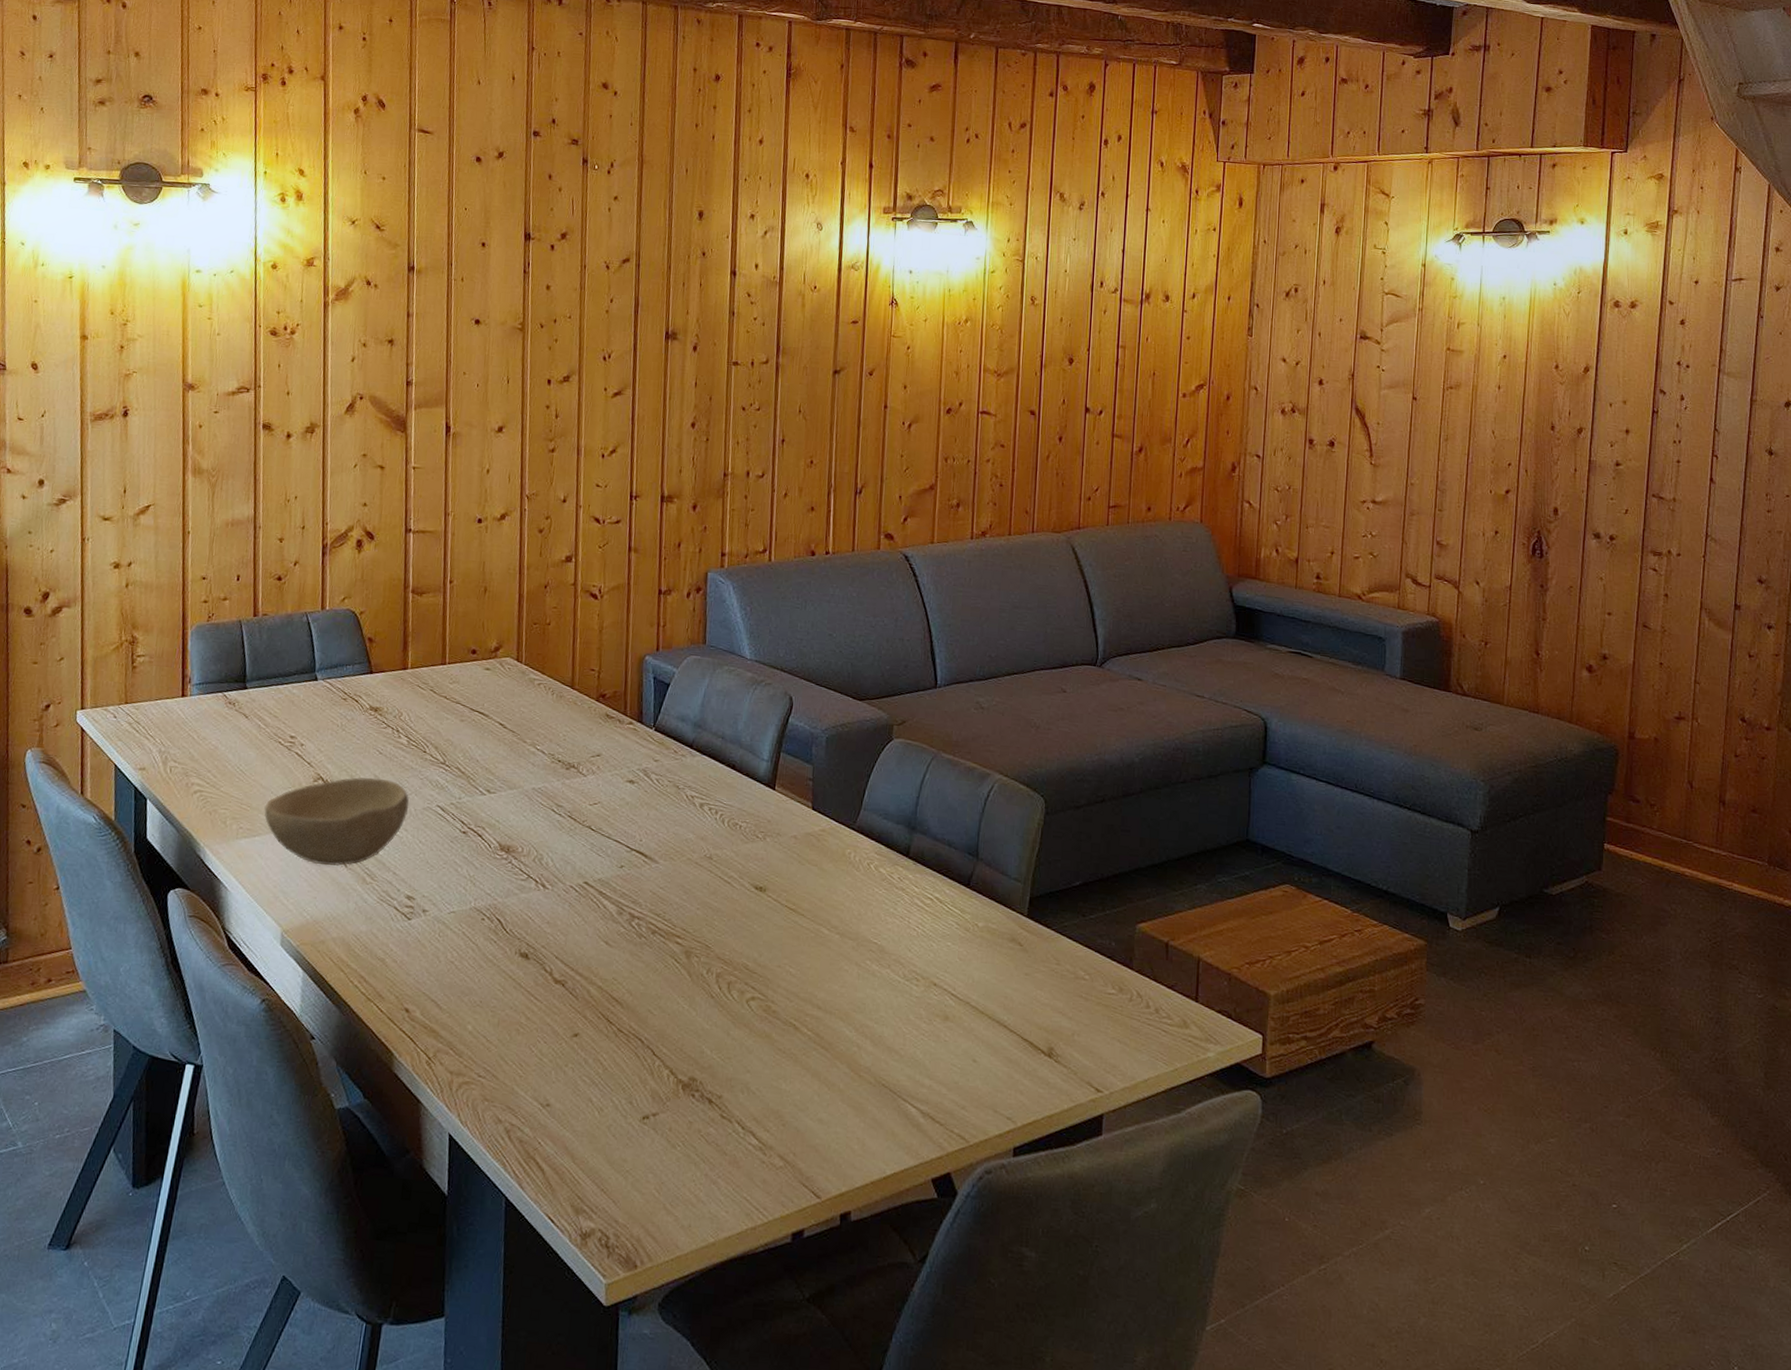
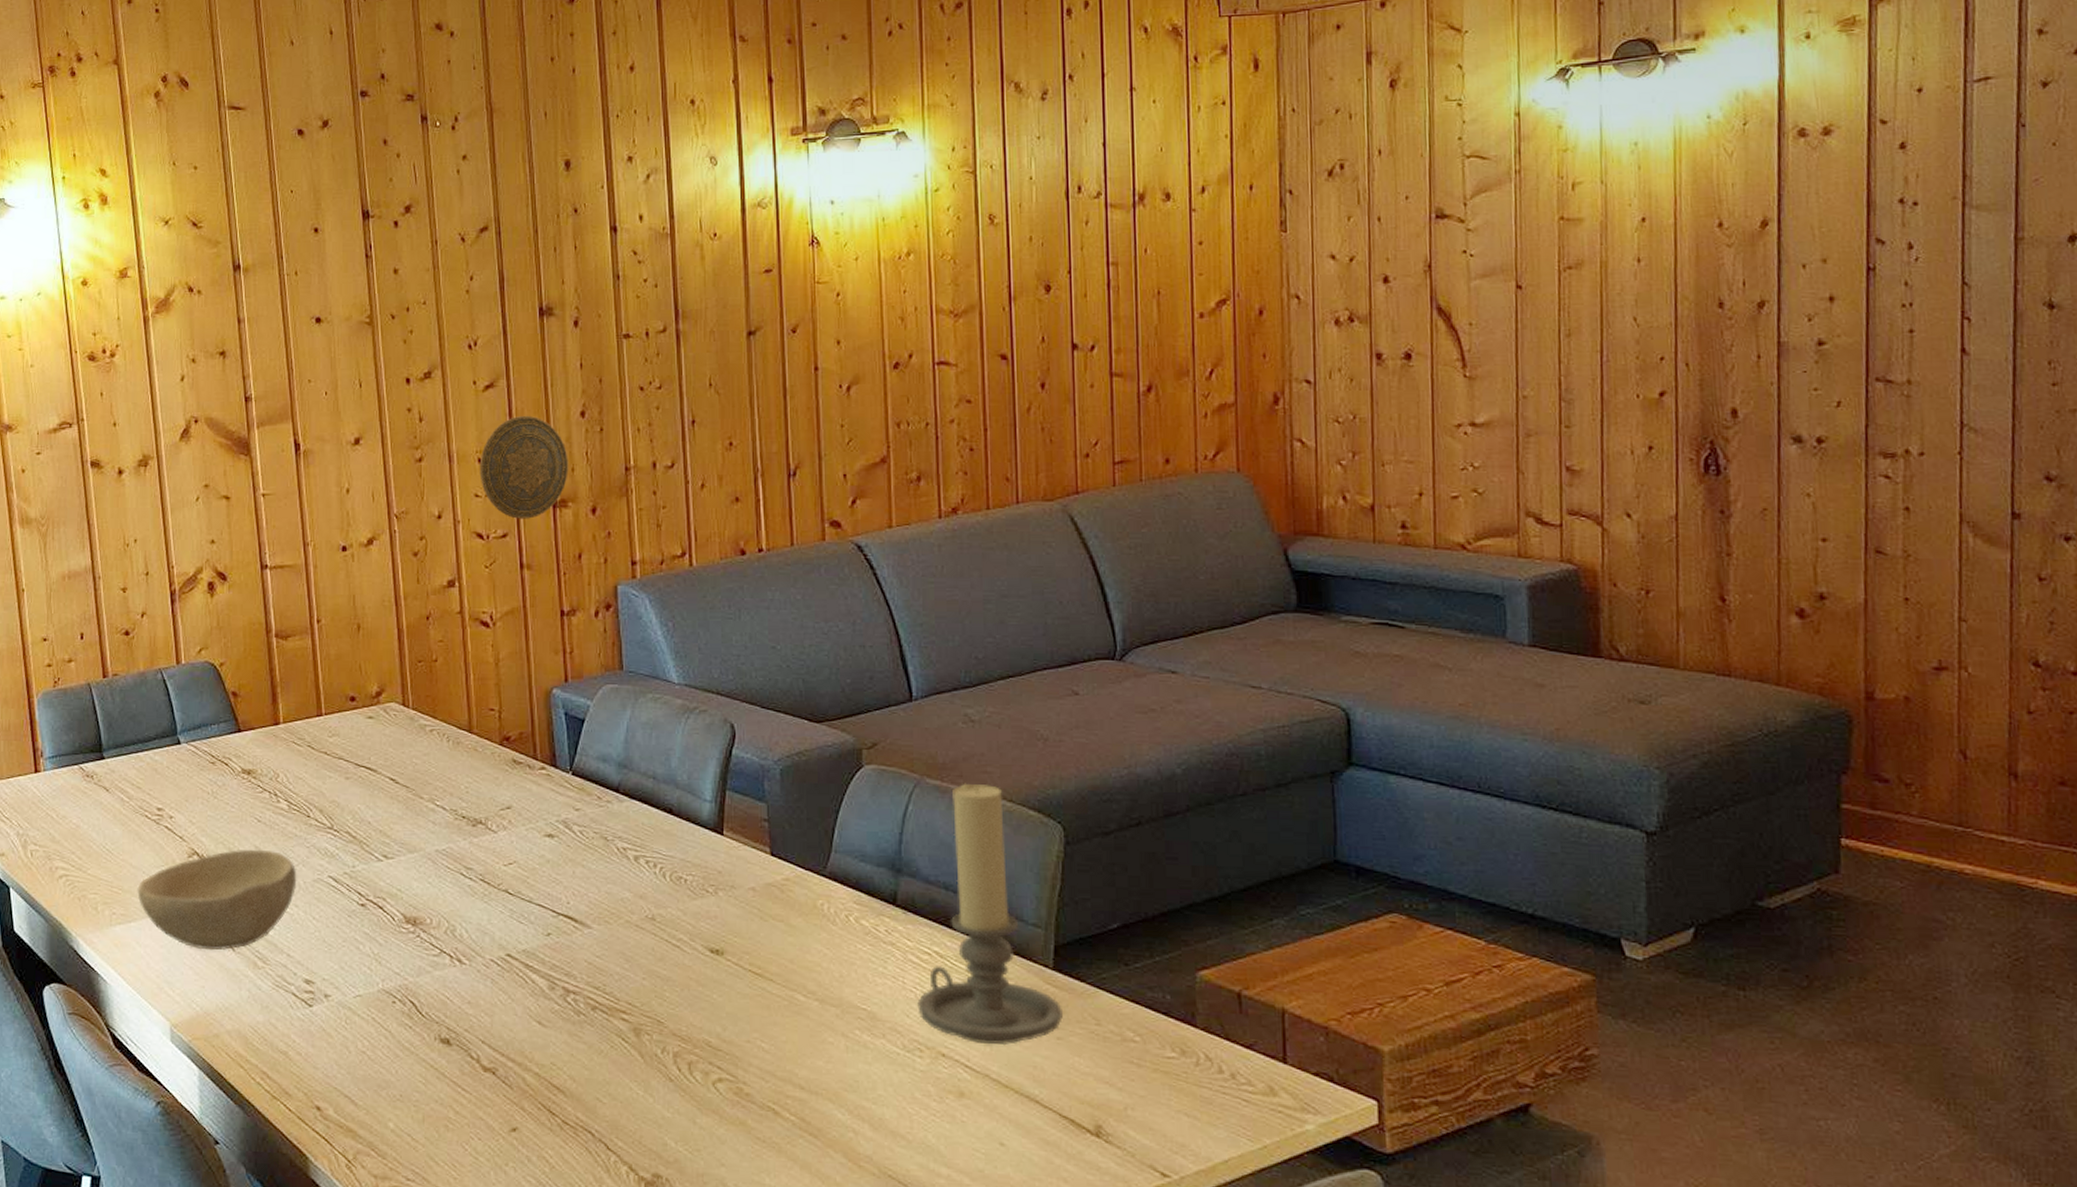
decorative plate: none [602,421,678,510] -> present [479,415,568,519]
candle holder: none [918,758,1031,979] -> present [917,783,1063,1046]

